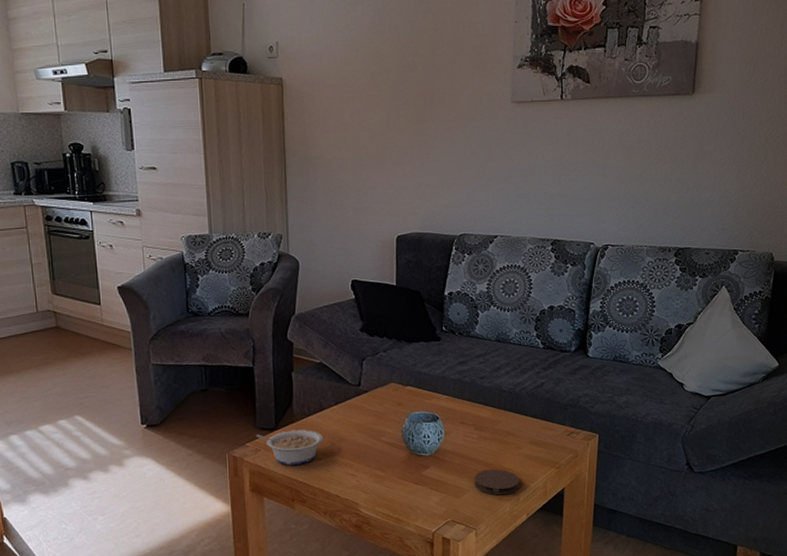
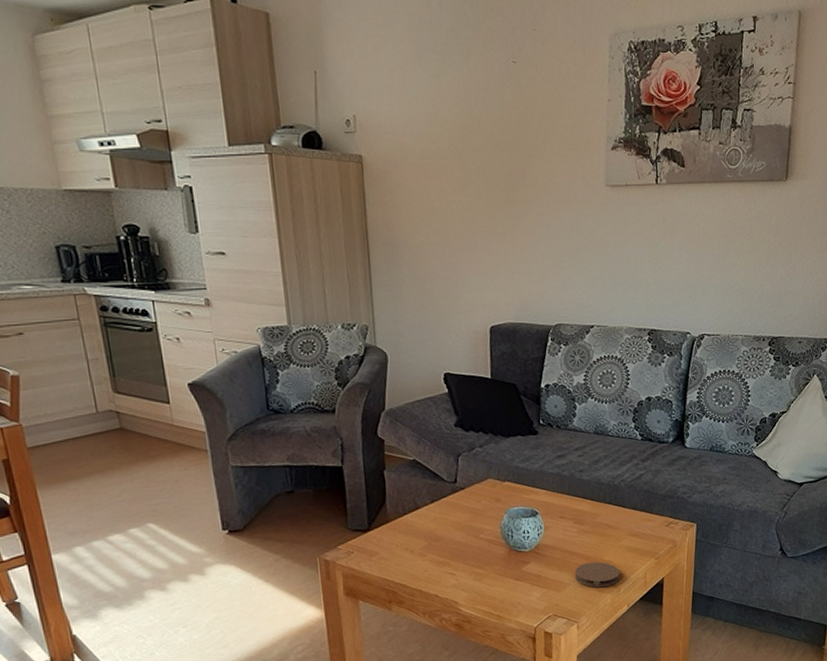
legume: present [256,429,323,465] -> none [348,529,420,567]

